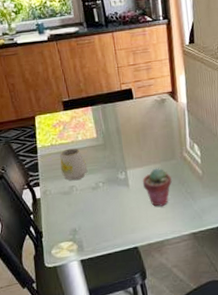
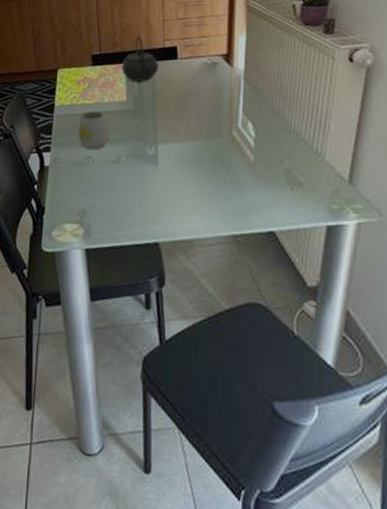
kettle: none [88,82,119,121] -> present [121,36,159,81]
potted succulent: present [142,168,172,207] -> none [175,146,213,195]

